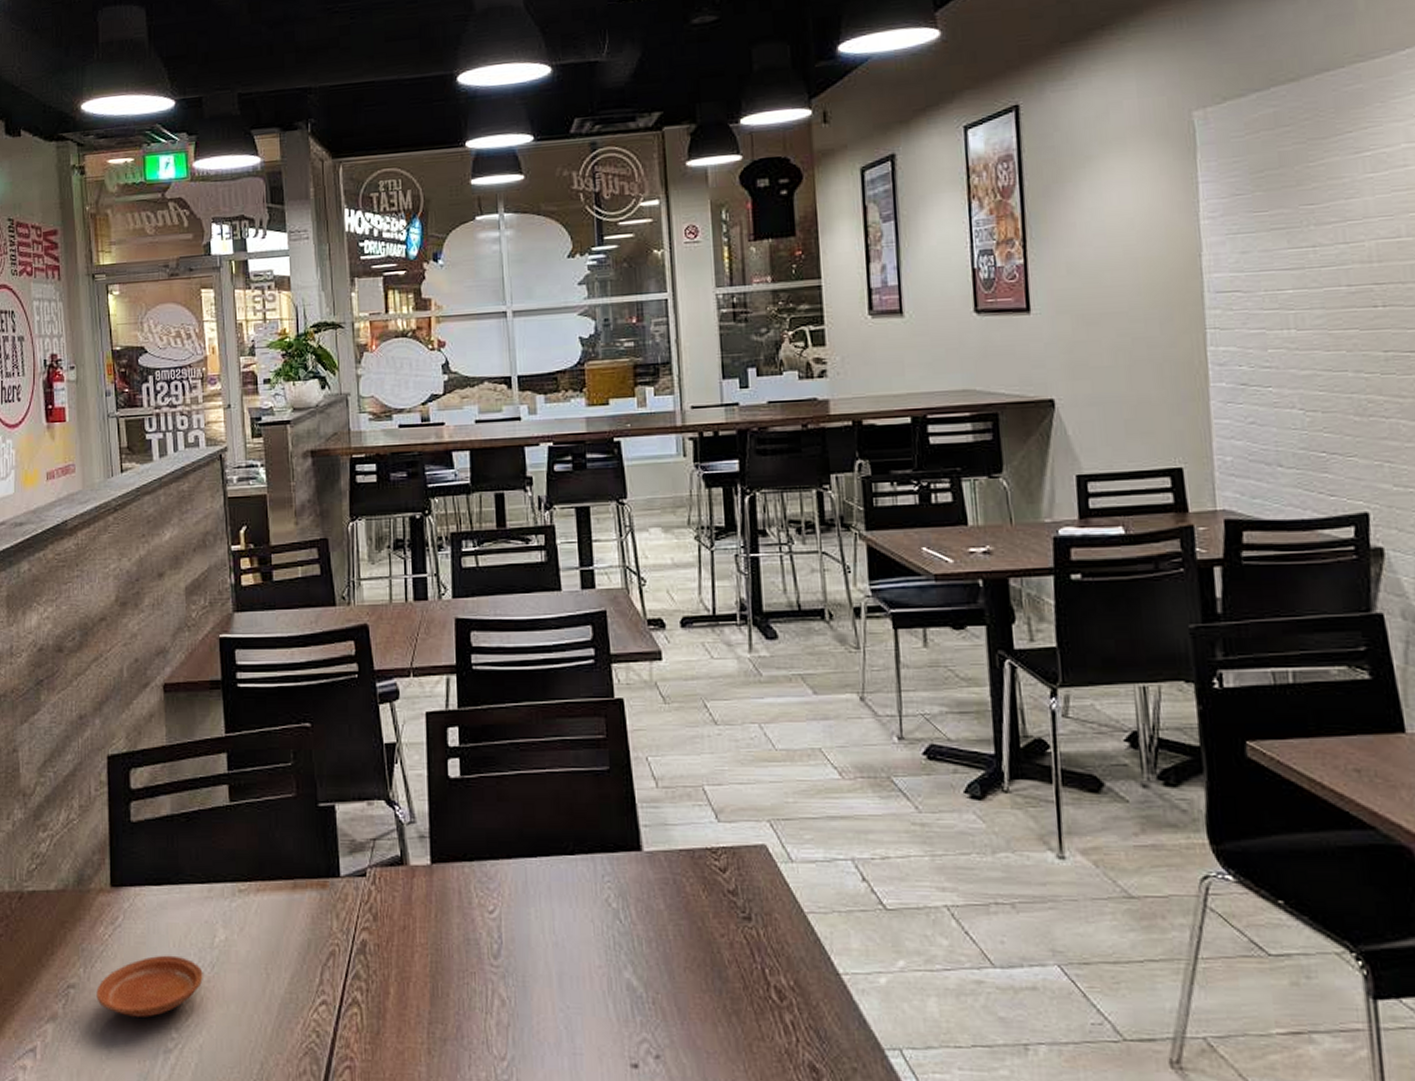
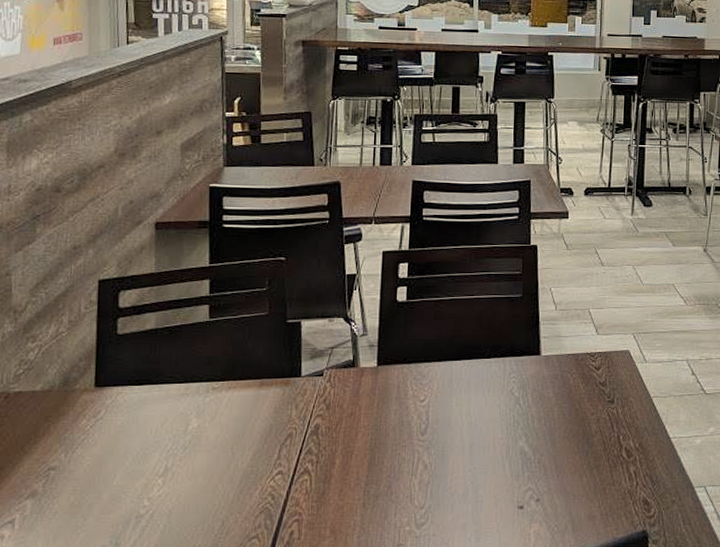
plate: present [96,955,203,1017] -> none [75,441,176,491]

